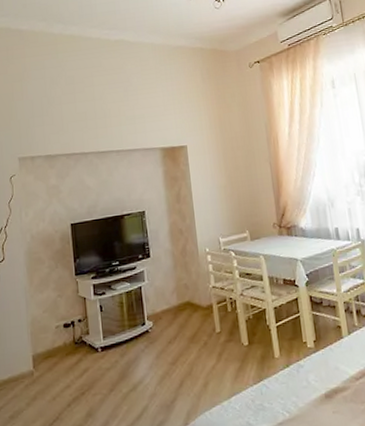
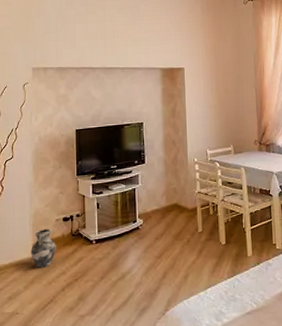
ceramic jug: none [30,337,58,382] -> present [31,228,56,268]

